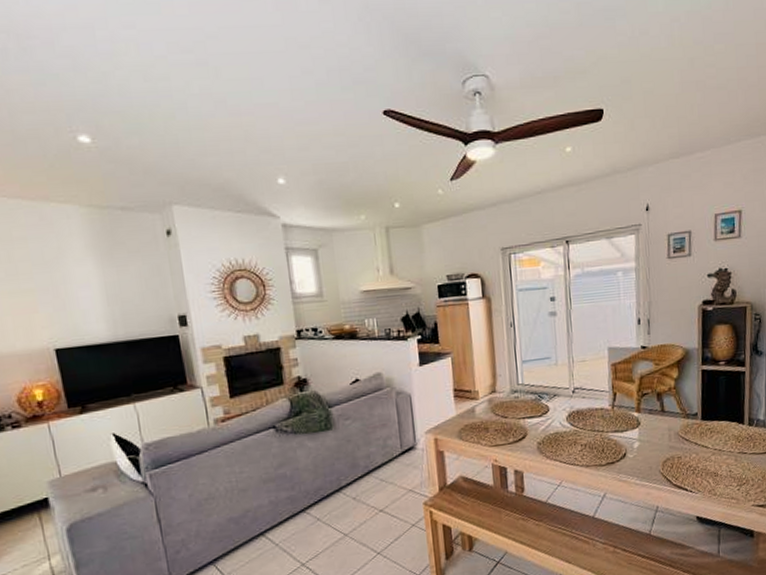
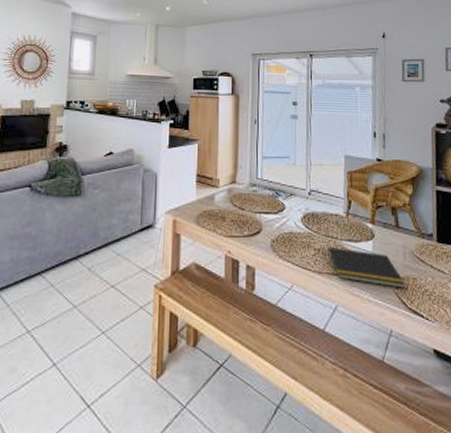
notepad: none [594,439,671,469] -> present [327,247,406,288]

